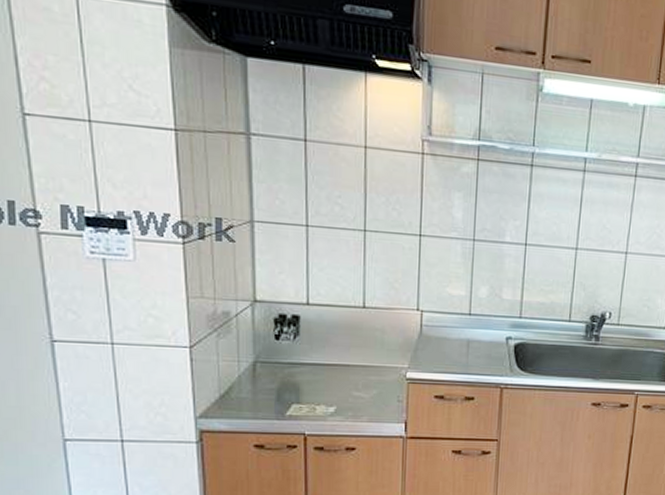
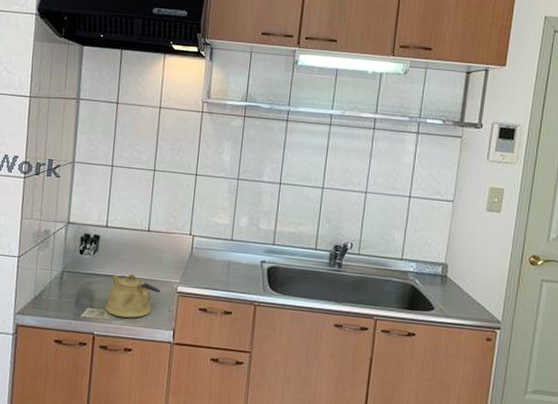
kettle: none [317,361,386,412] -> present [105,274,161,318]

